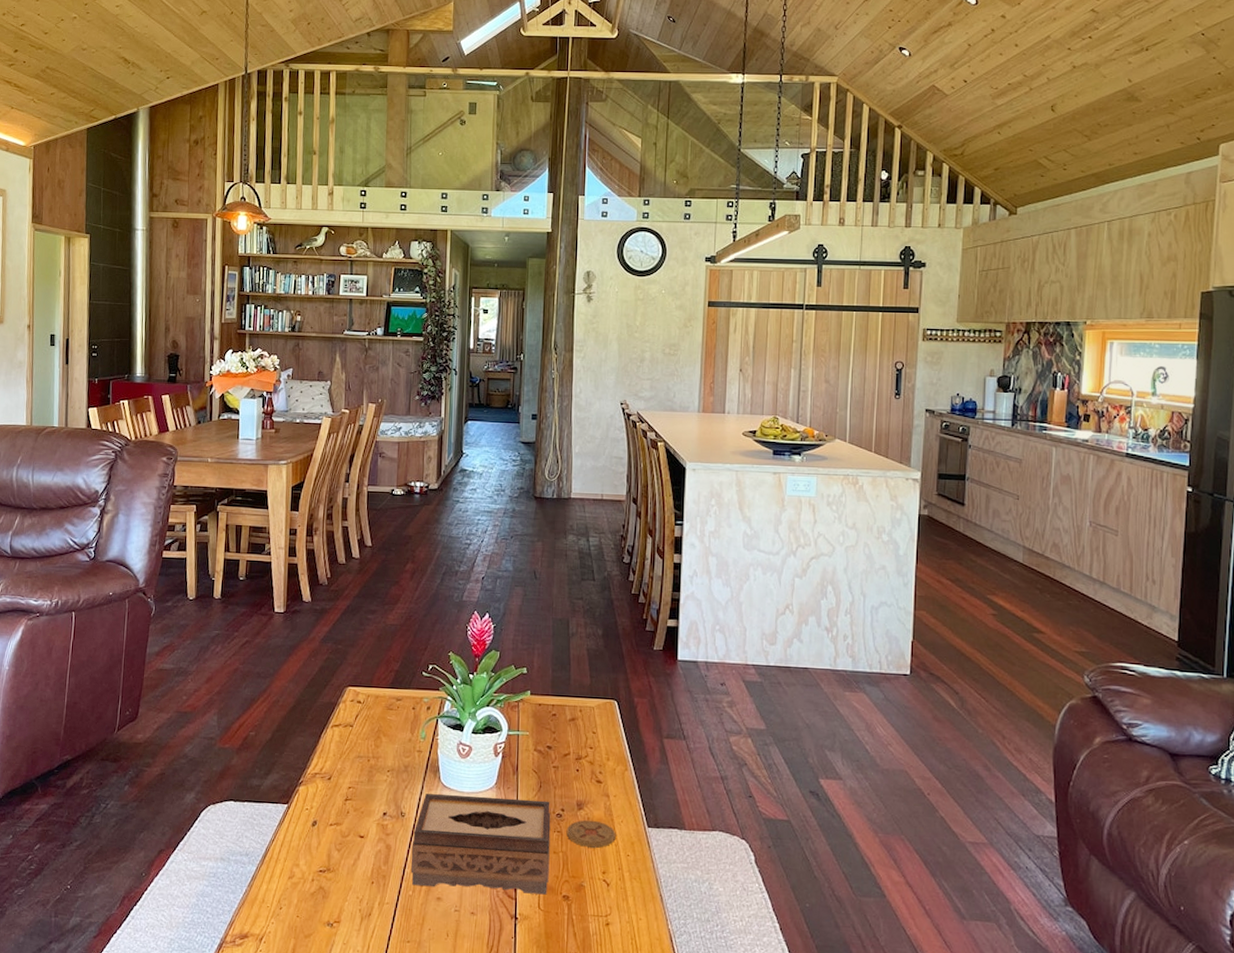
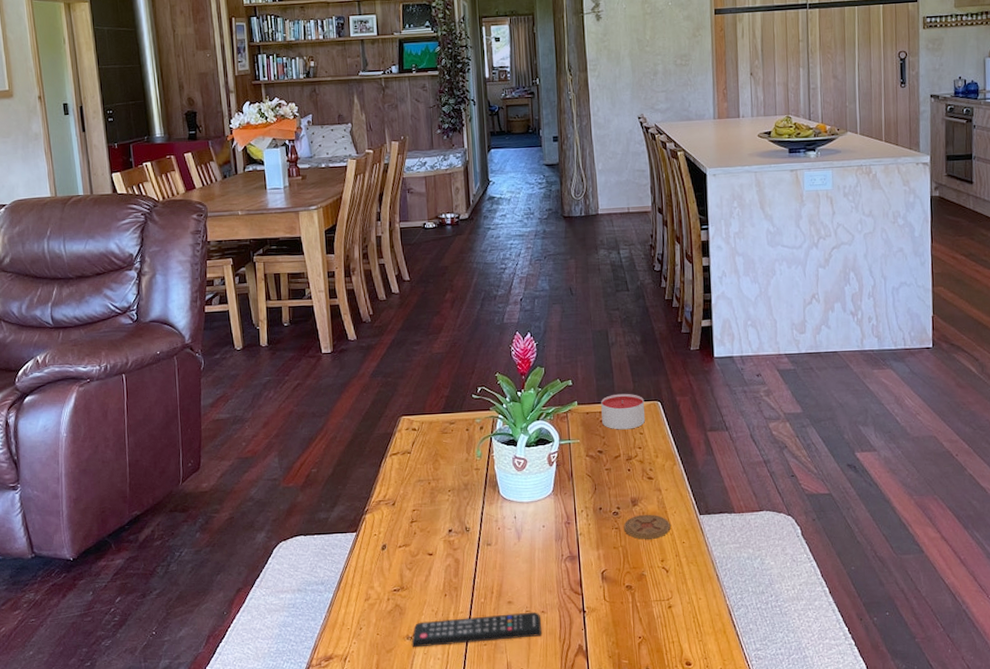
remote control: none [331,908,469,940] -> present [411,612,541,648]
tissue box: present [410,794,551,895] -> none [479,501,612,593]
candle: none [554,687,601,727] -> present [601,393,645,430]

